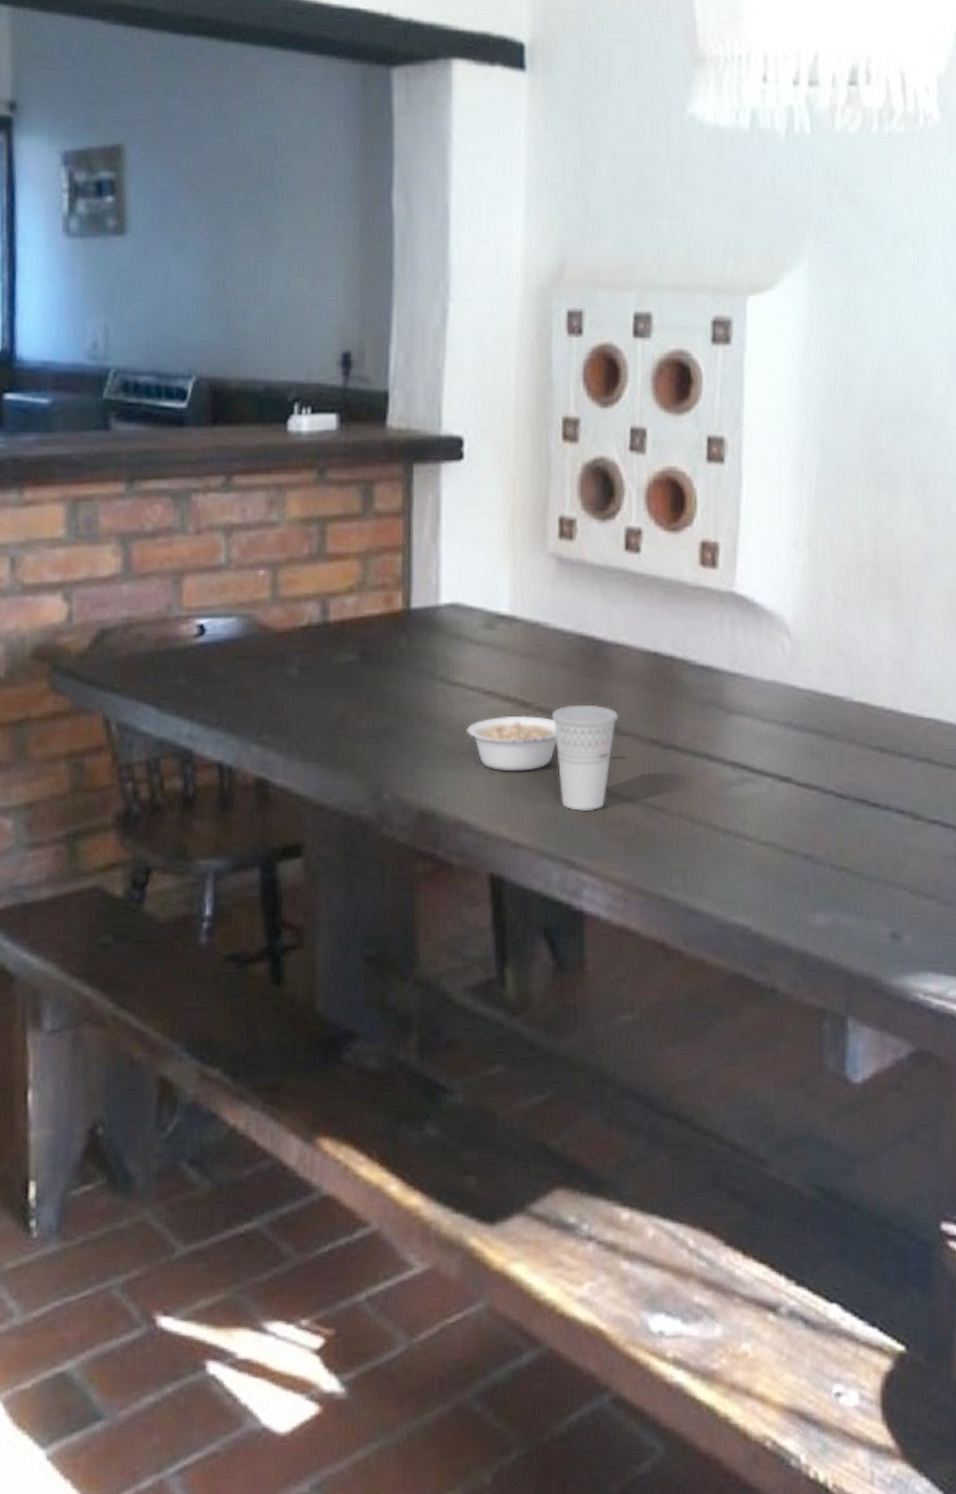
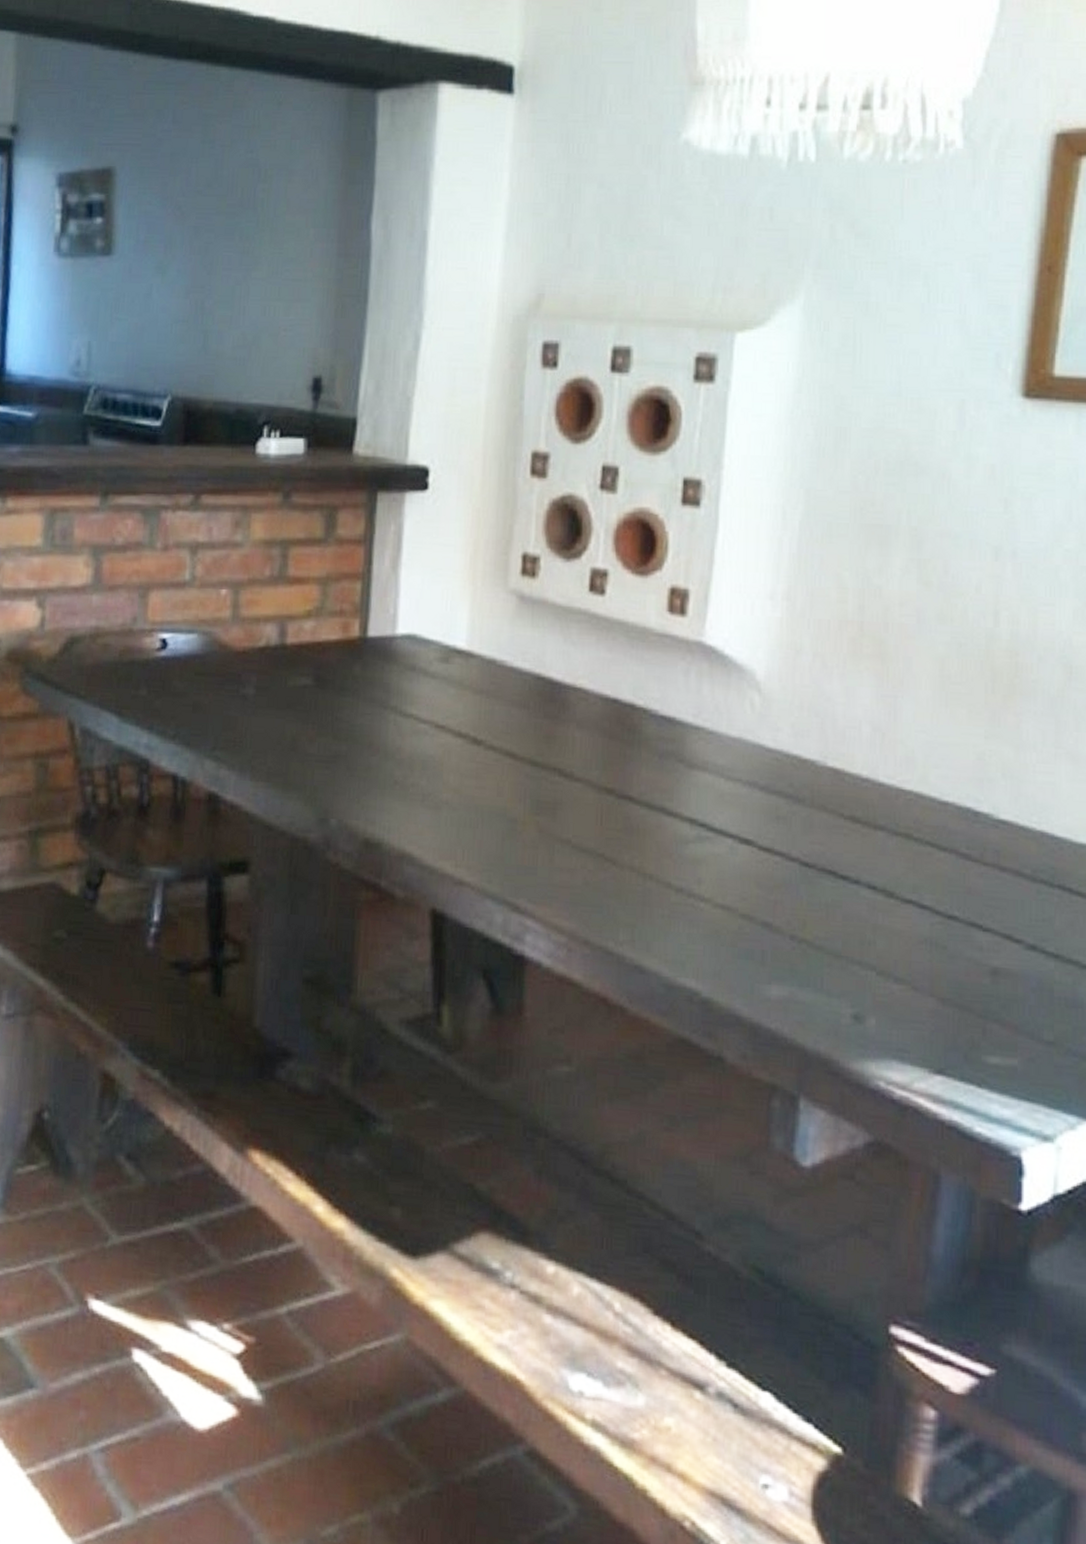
legume: present [467,715,558,772] -> none [416,751,508,809]
cup: present [552,704,619,811] -> none [504,745,574,855]

